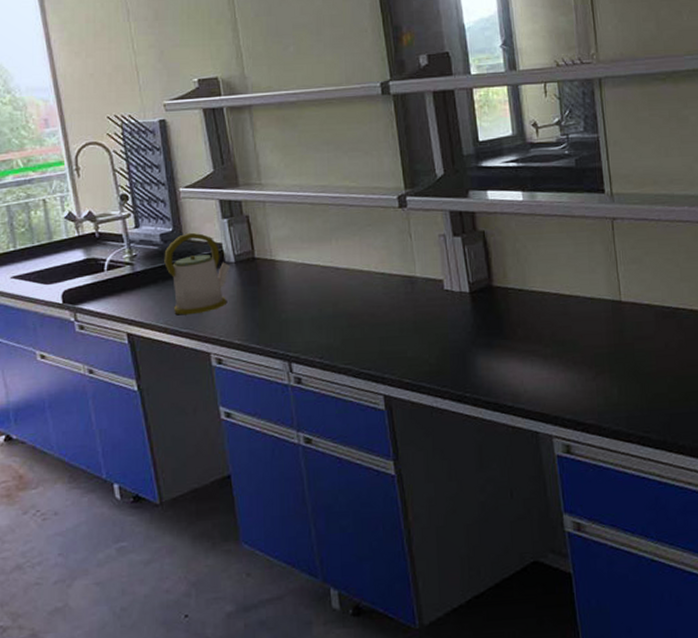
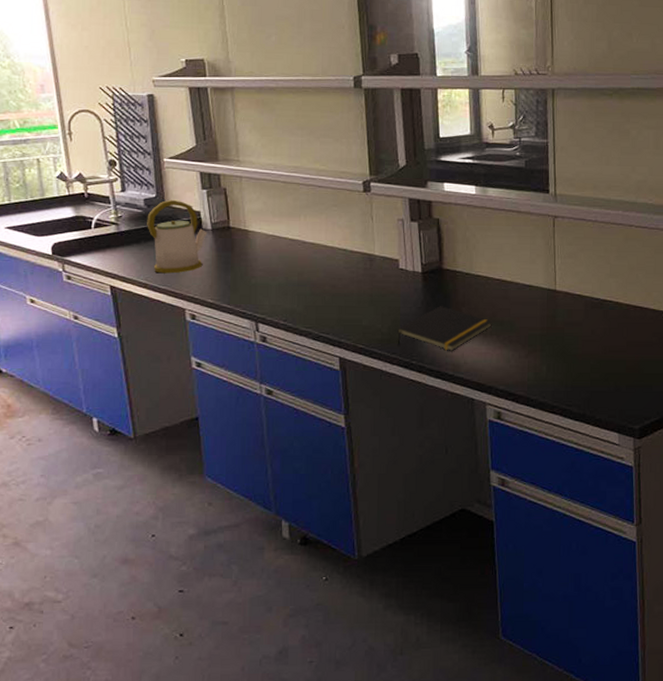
notepad: none [447,328,552,379] -> present [397,306,492,351]

